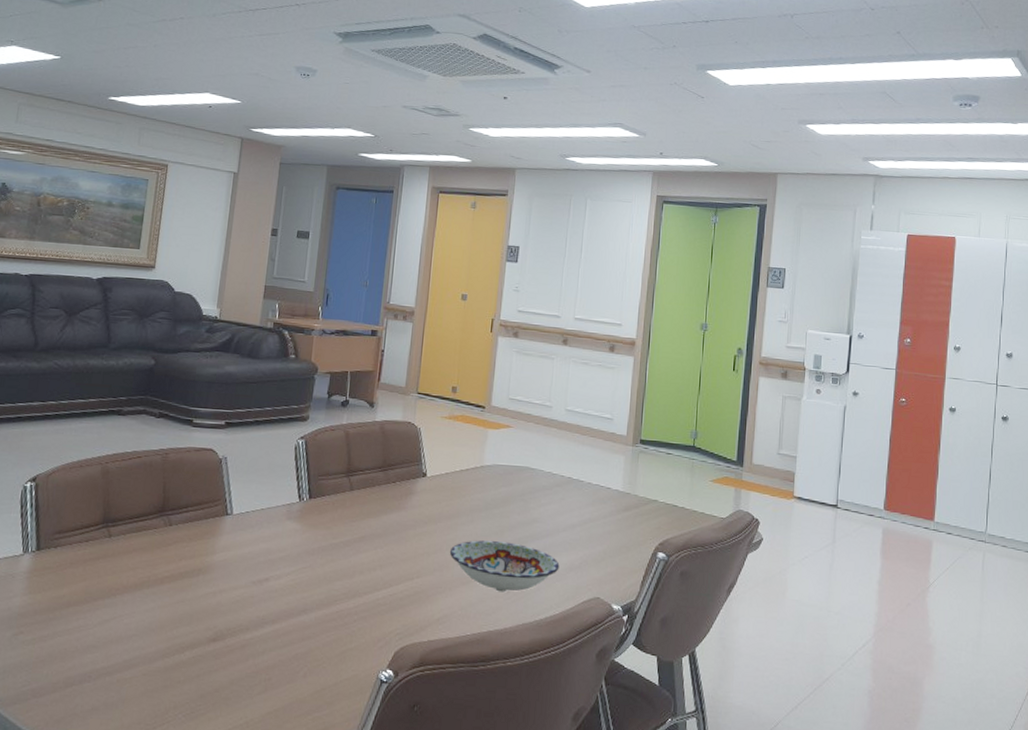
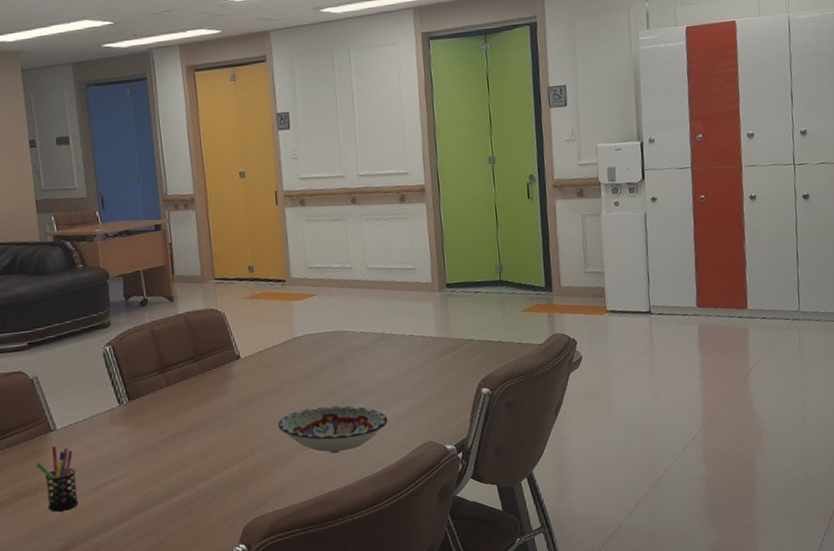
pen holder: none [204,530,243,600] -> present [36,445,79,512]

